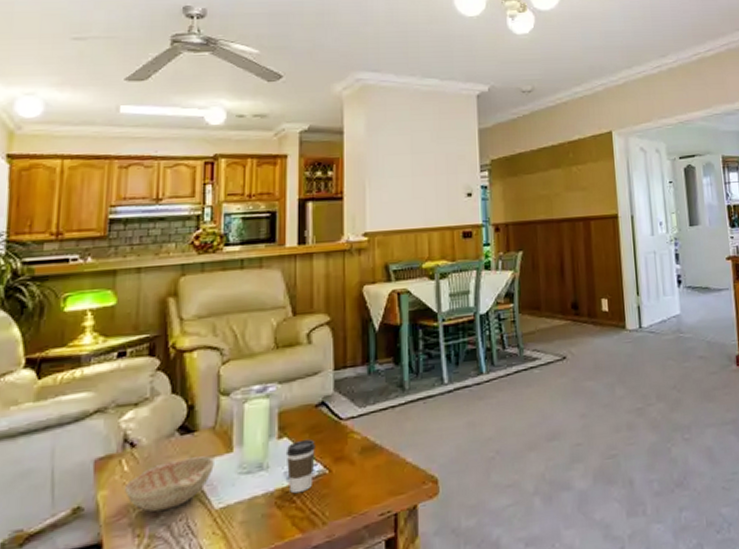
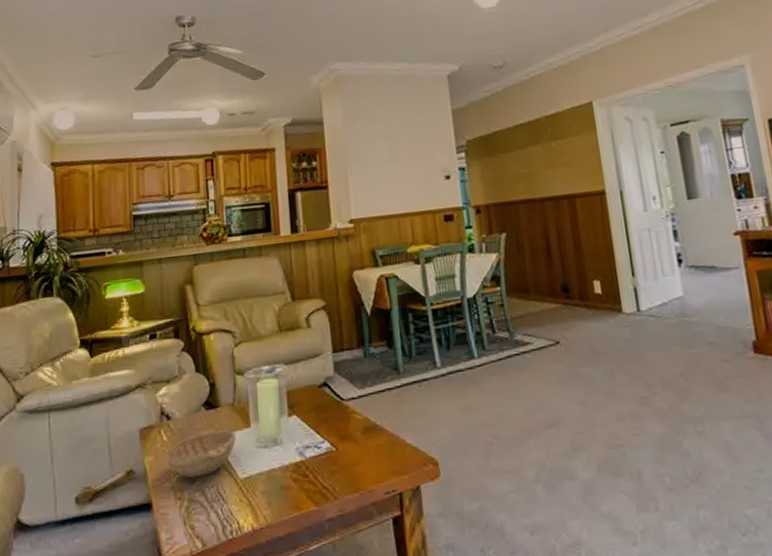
coffee cup: present [285,439,315,494] -> none [296,417,323,469]

